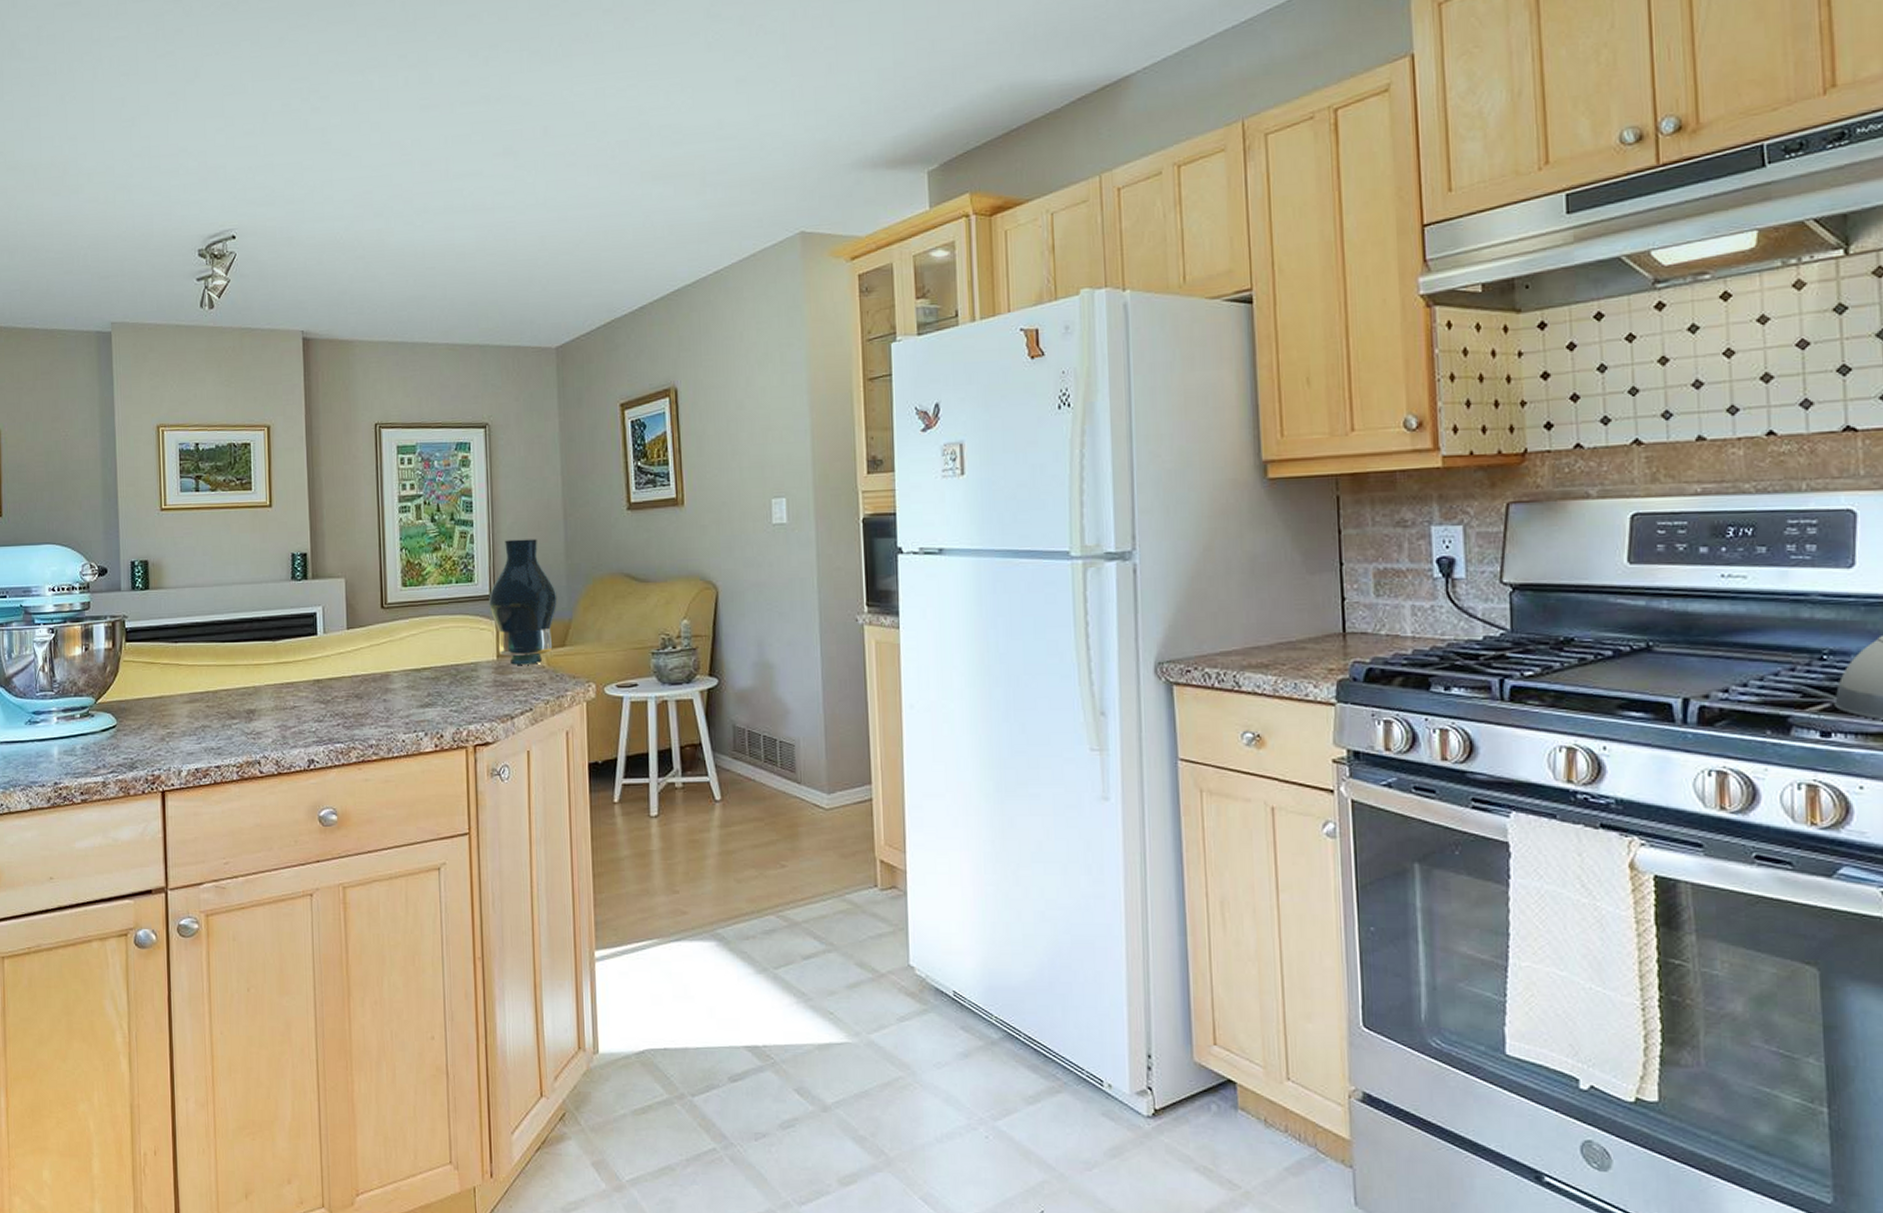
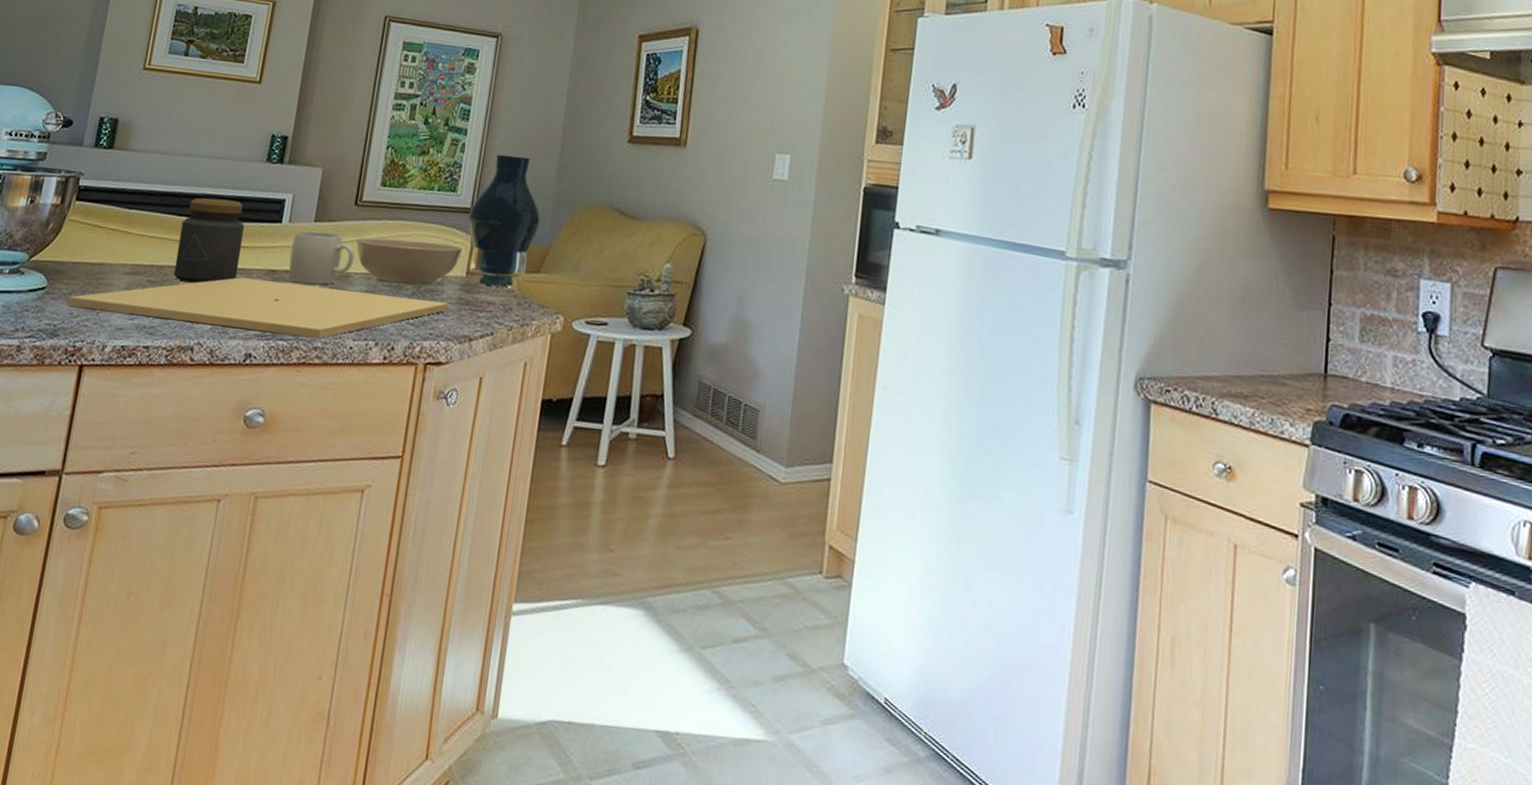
cutting board: none [137,686,486,740] -> present [66,277,449,339]
jar: none [226,620,286,701] -> present [173,197,244,283]
mug: none [330,637,390,687] -> present [288,230,355,285]
bowl: none [388,632,489,676] -> present [355,237,463,286]

